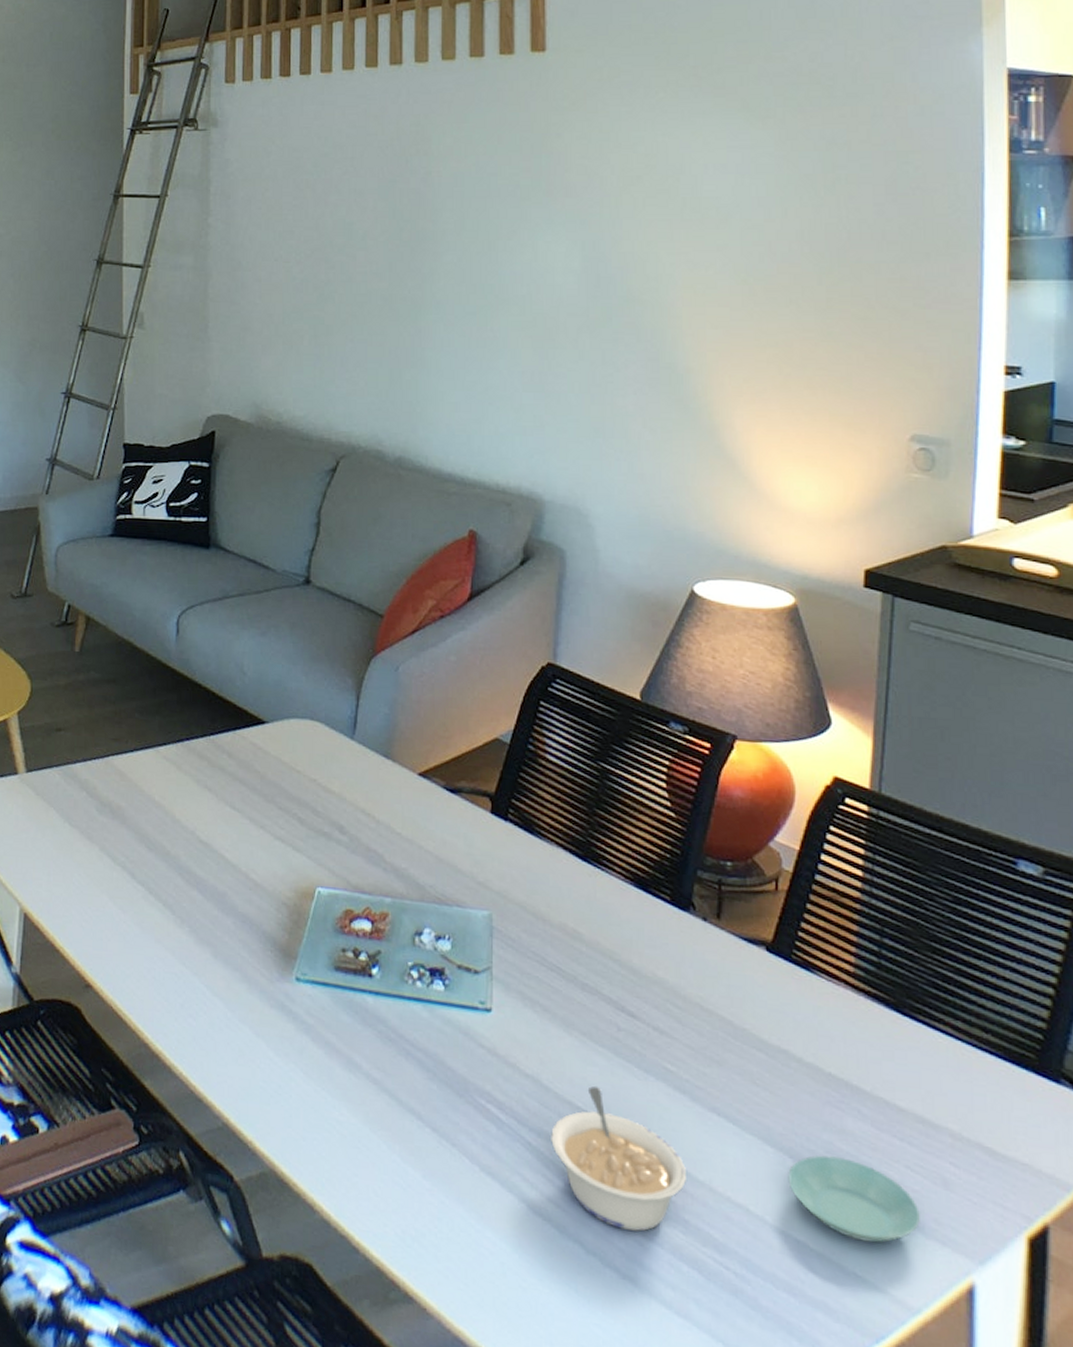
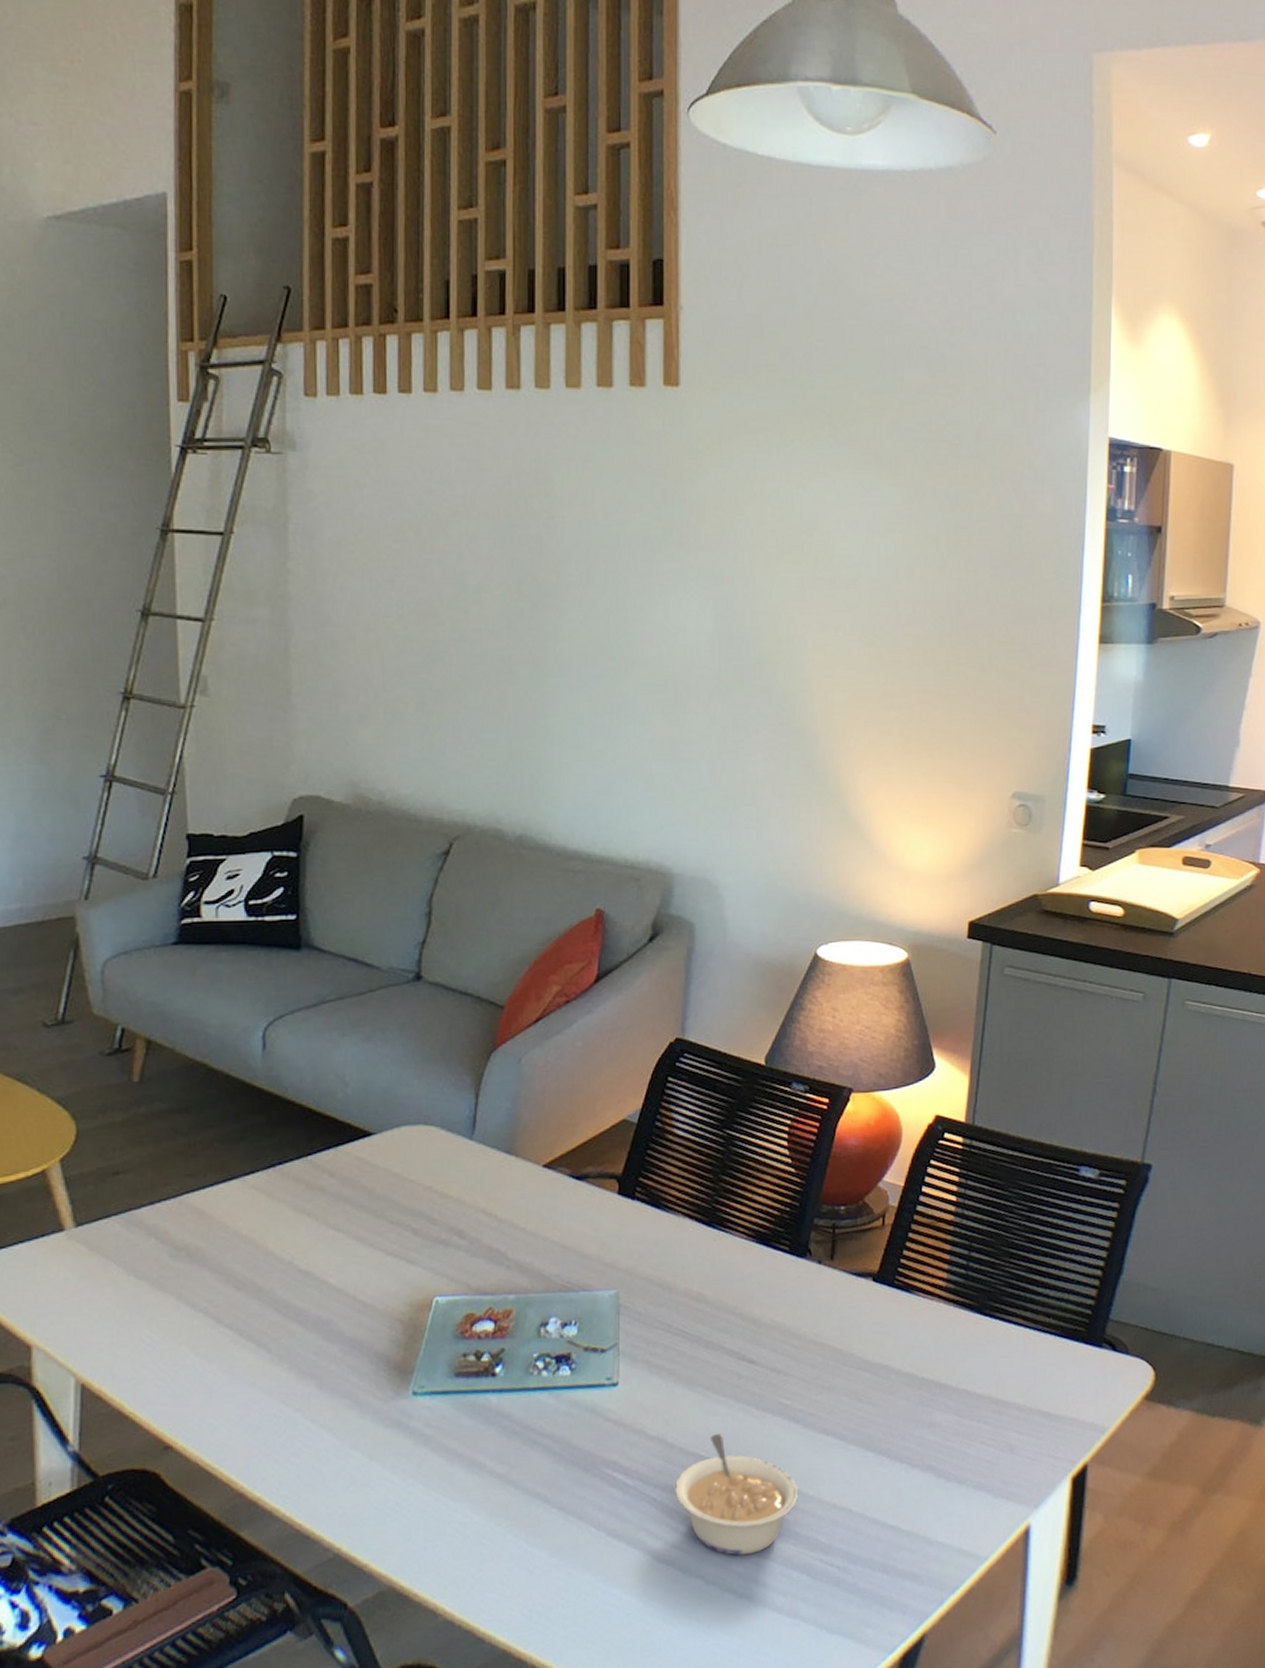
saucer: present [788,1155,920,1244] -> none [885,1447,990,1513]

